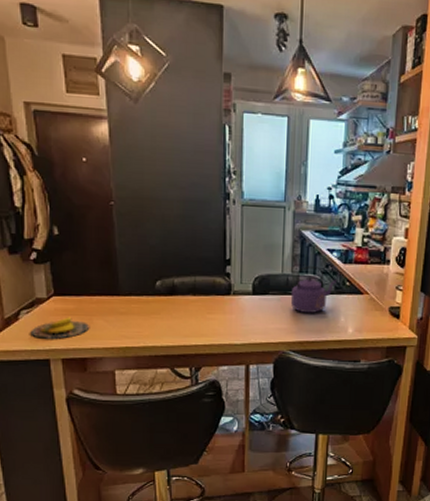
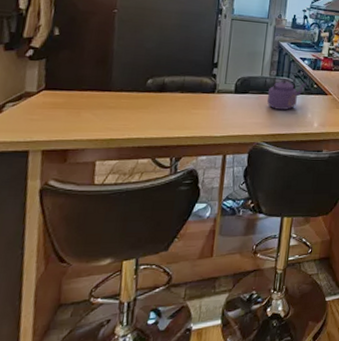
banana: present [30,317,90,339] -> none [12,110,77,131]

